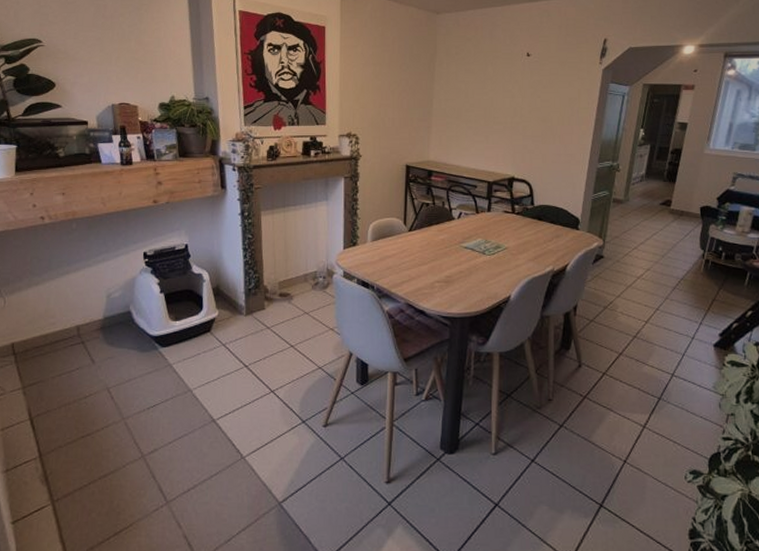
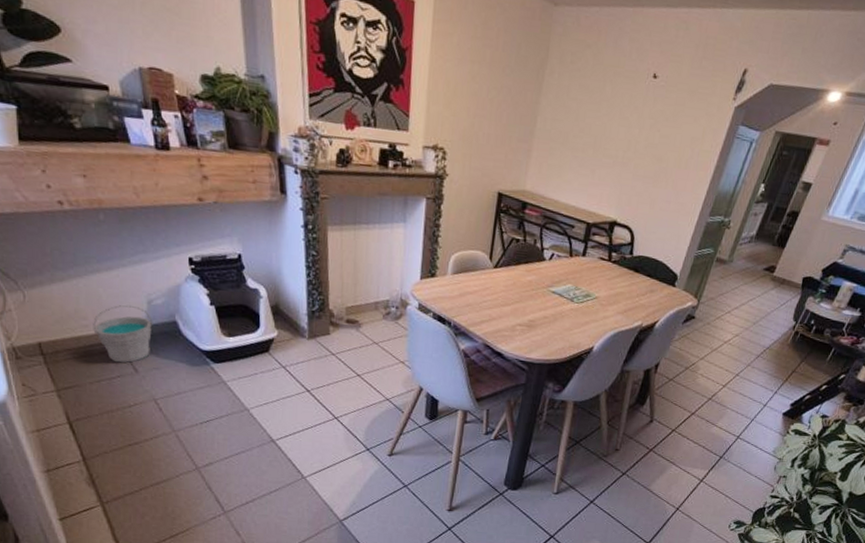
bucket: none [59,300,111,356] -> present [93,304,153,363]

